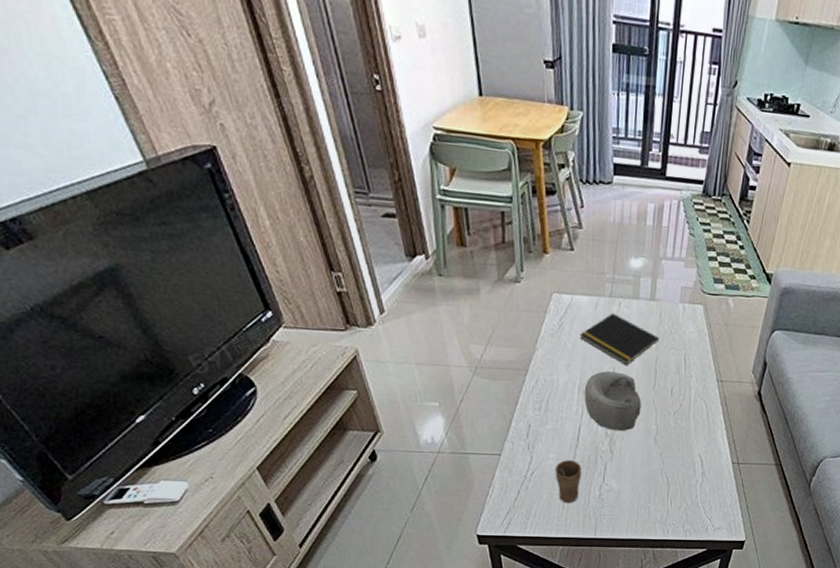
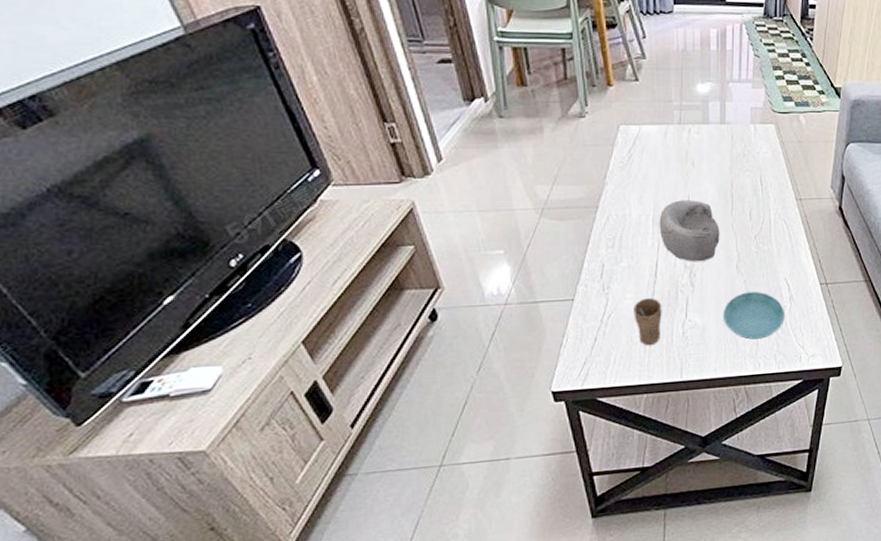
notepad: present [579,313,660,365] -> none [650,140,733,192]
saucer: none [637,464,696,508] -> present [723,291,785,340]

